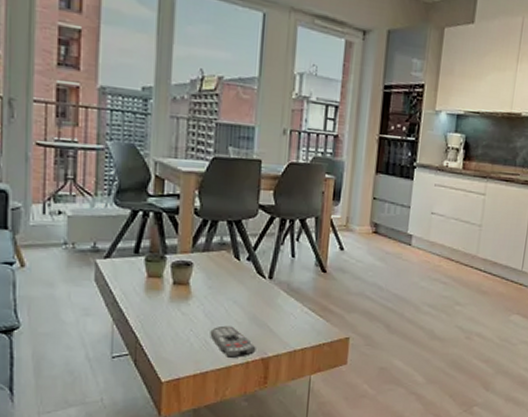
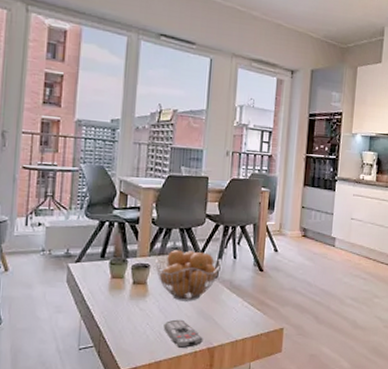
fruit basket: none [199,246,278,306] -> present [155,250,222,301]

